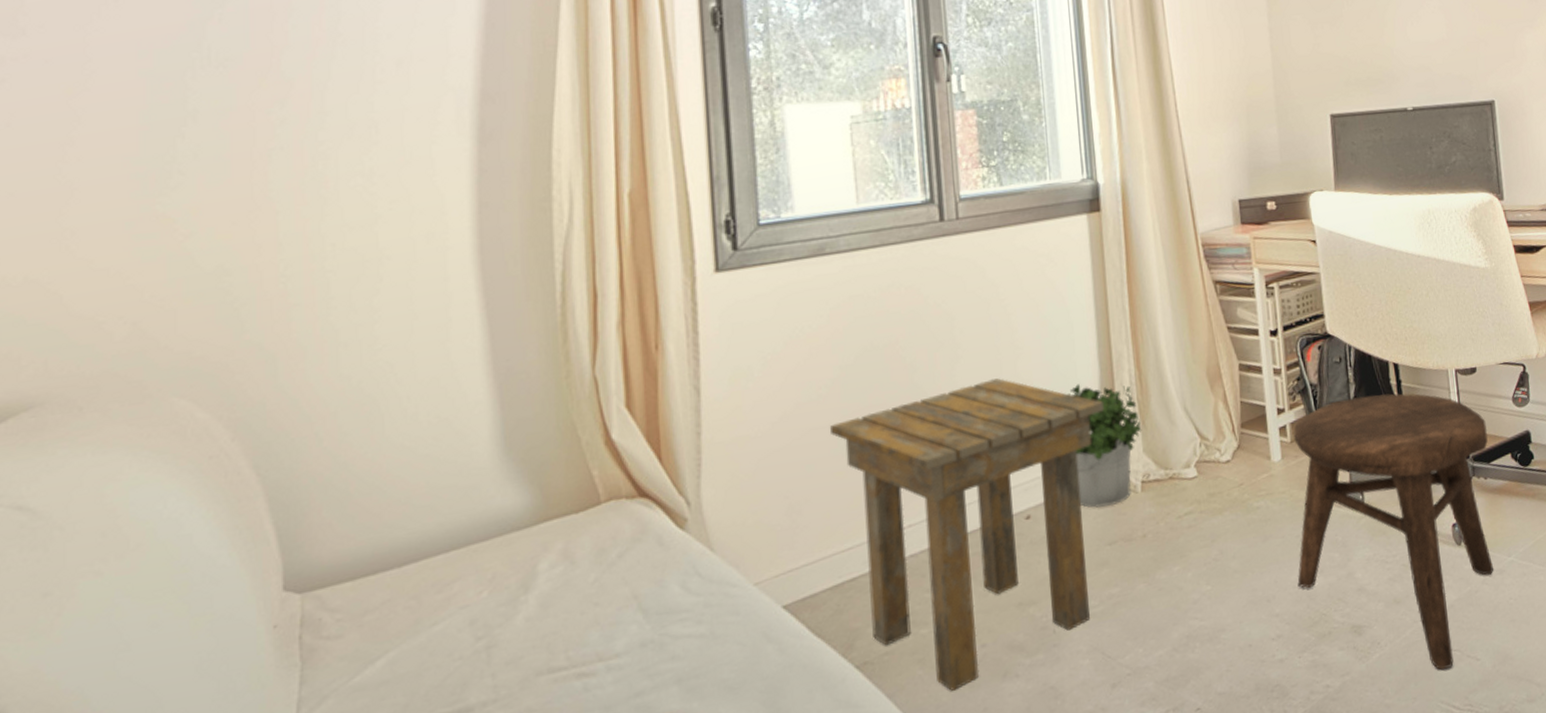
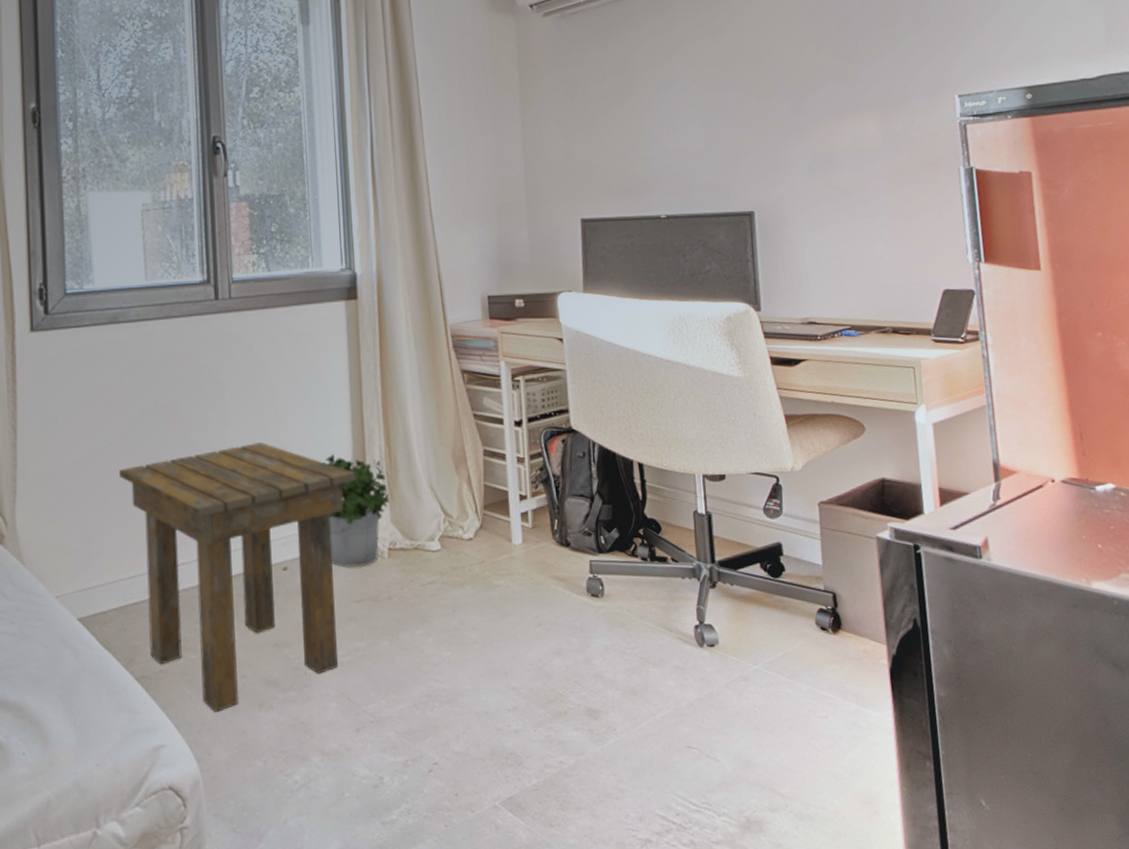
stool: present [1293,393,1494,670] -> none [534,491,738,765]

